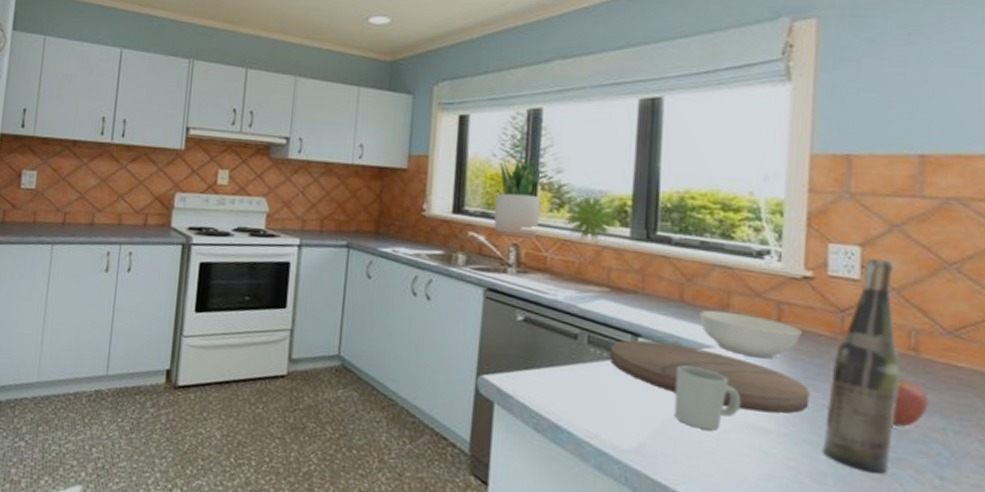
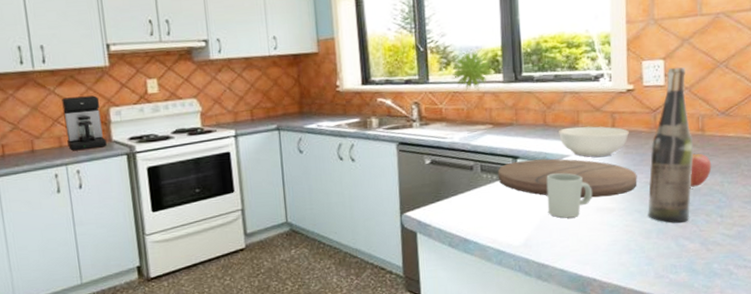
coffee maker: none [126,175,167,233] -> present [61,95,107,151]
planter: present [494,156,543,239] -> none [394,26,433,98]

